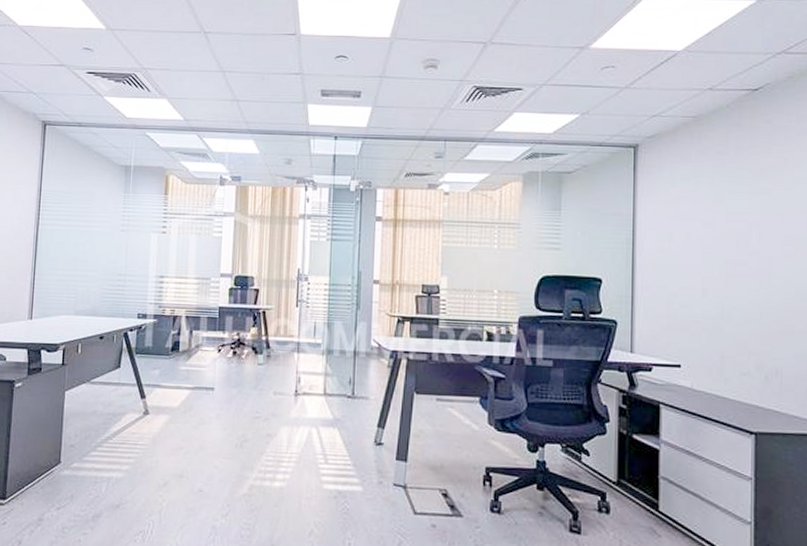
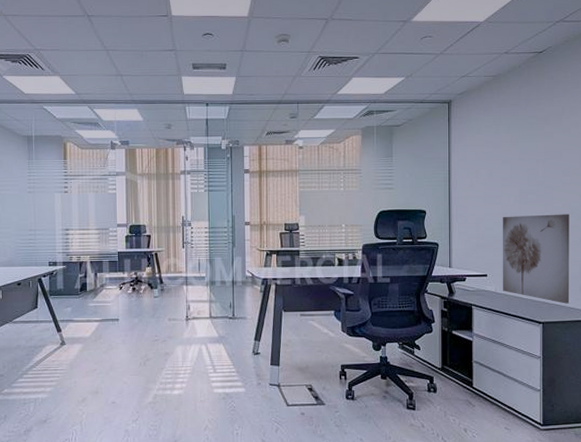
wall art: none [700,292,793,411] -> present [502,214,570,304]

